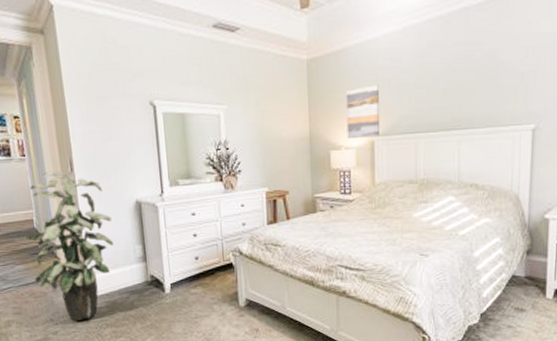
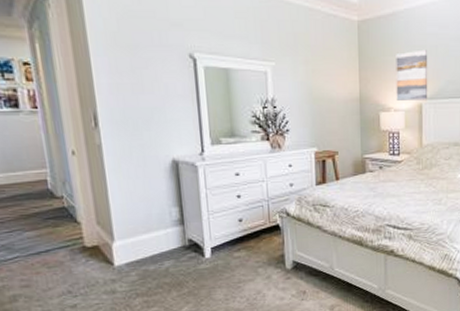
indoor plant: present [23,170,113,322] -> none [34,125,145,293]

